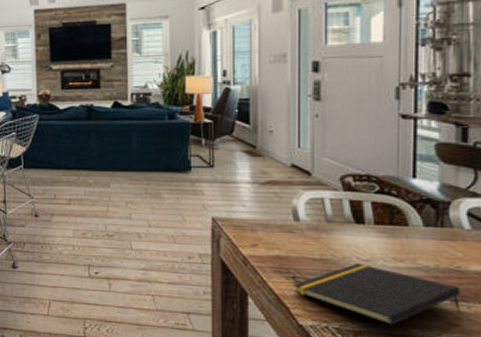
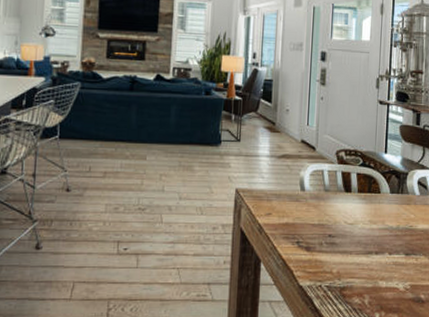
notepad: present [293,264,460,326] -> none [297,227,412,280]

